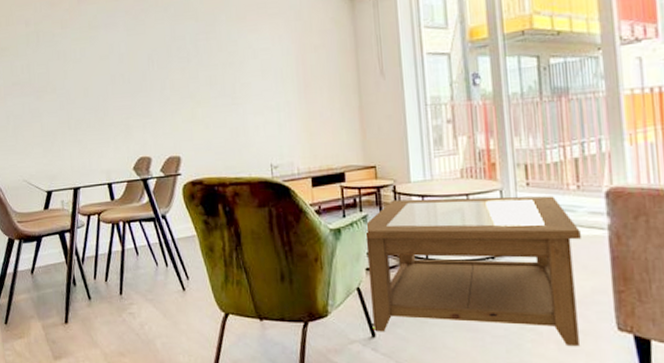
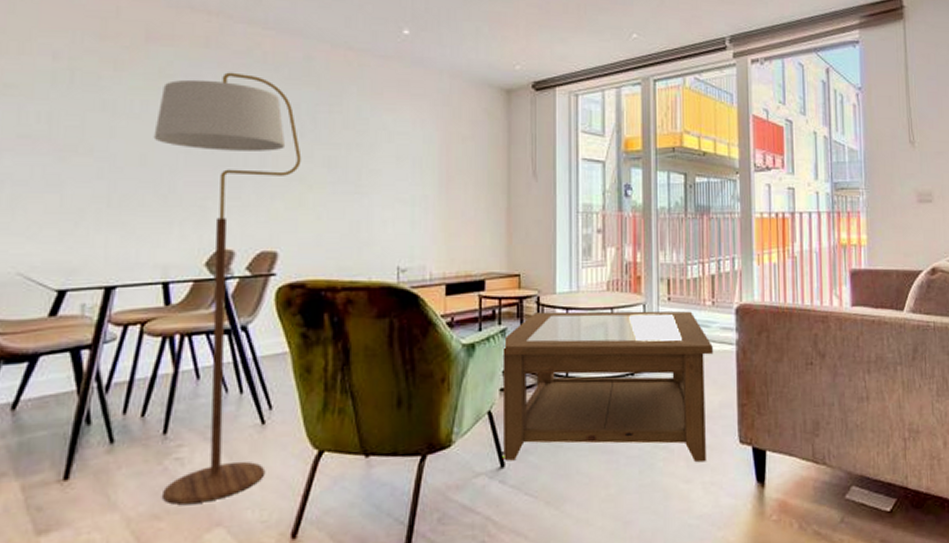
floor lamp: none [90,17,190,347] -> present [153,72,302,505]

